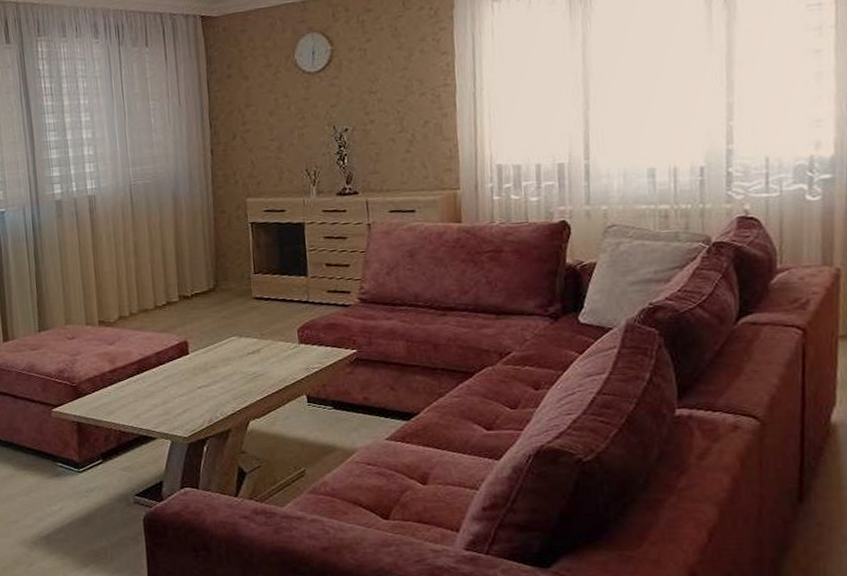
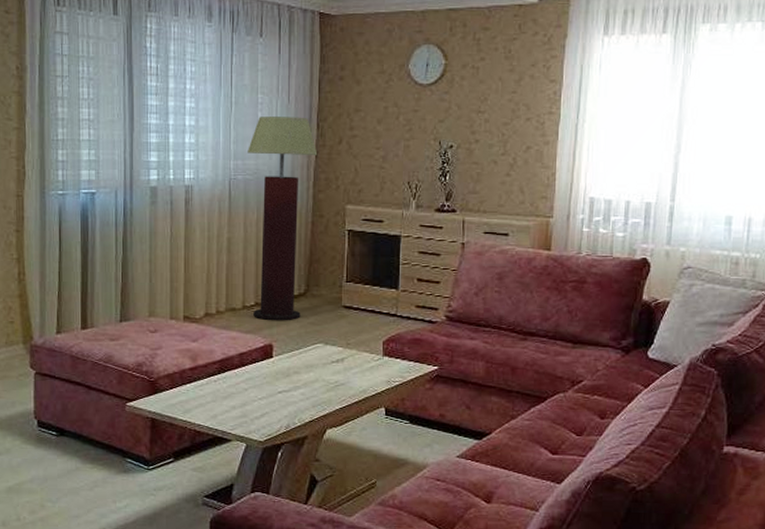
floor lamp: none [144,118,213,318] -> present [248,117,318,320]

